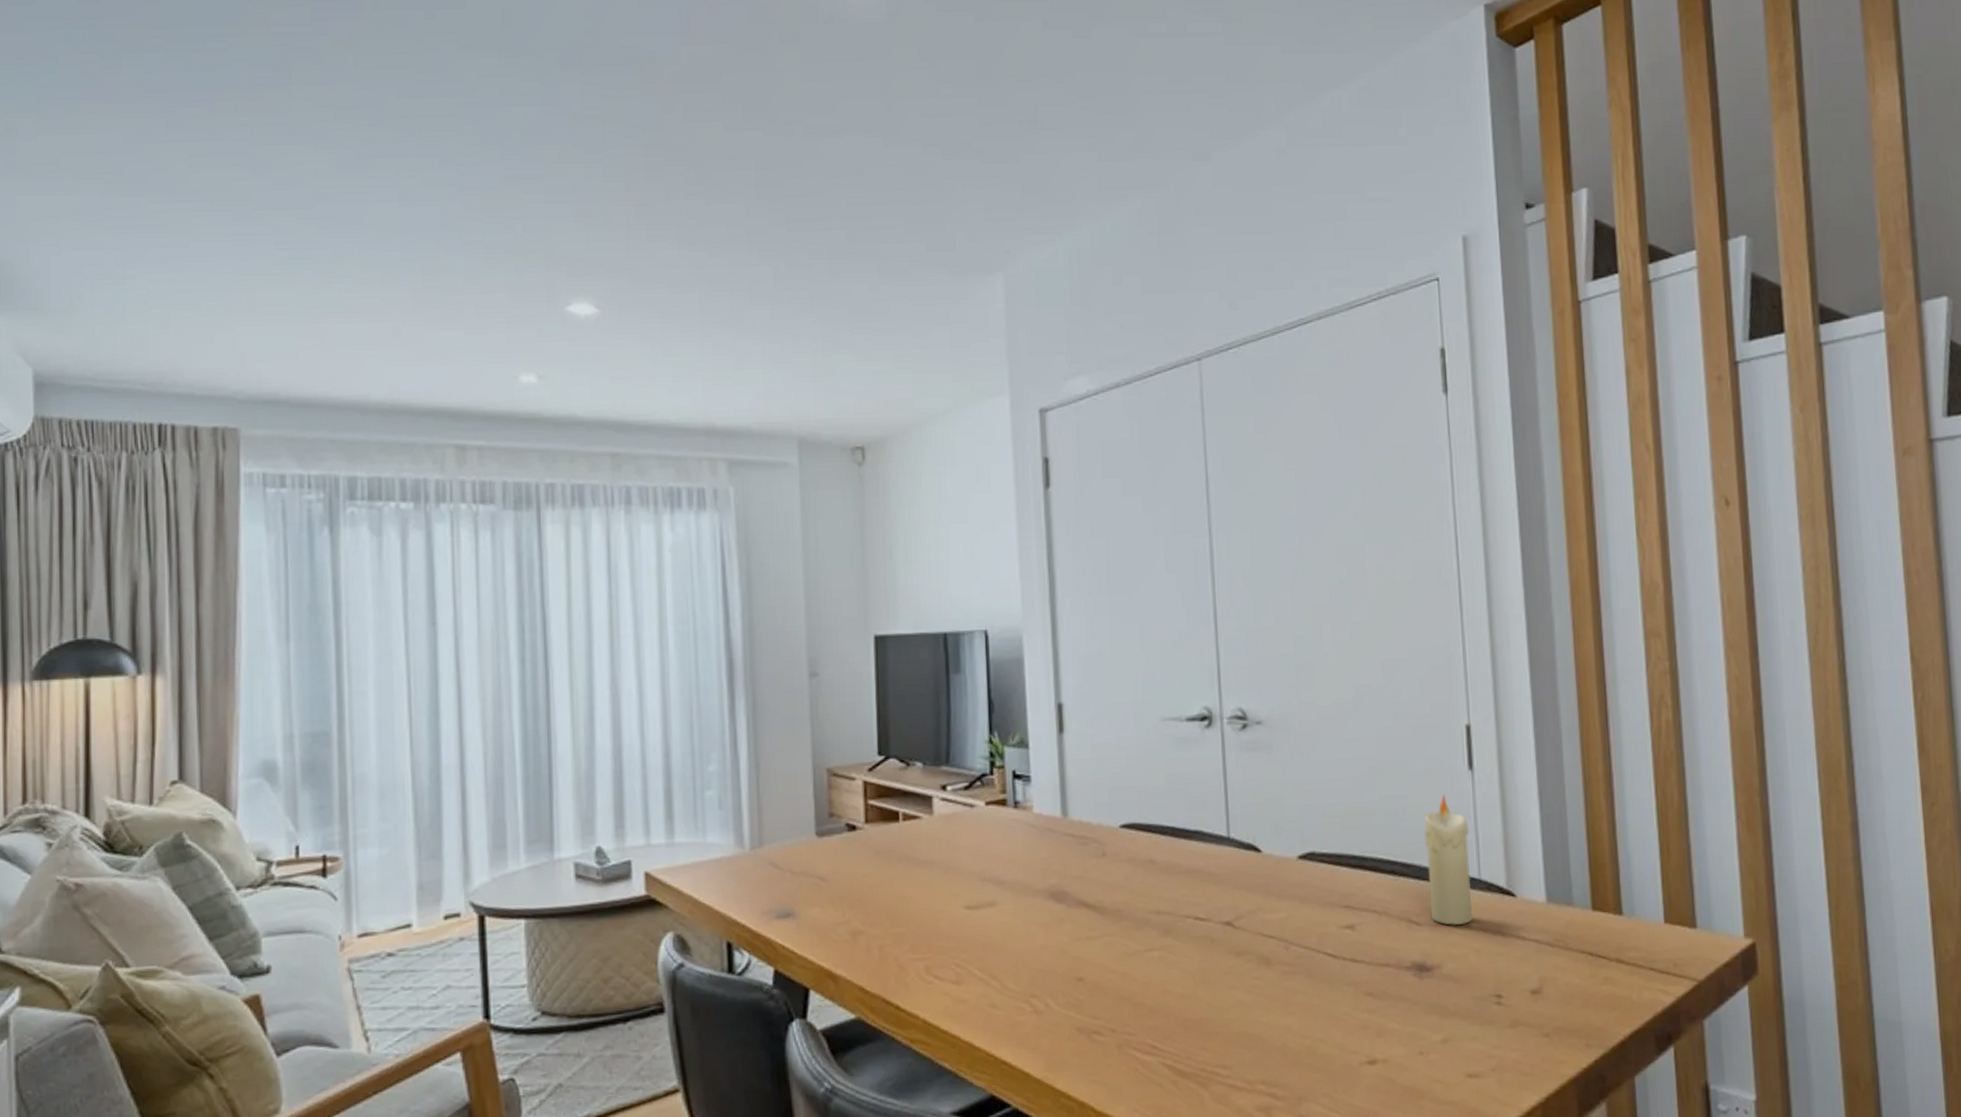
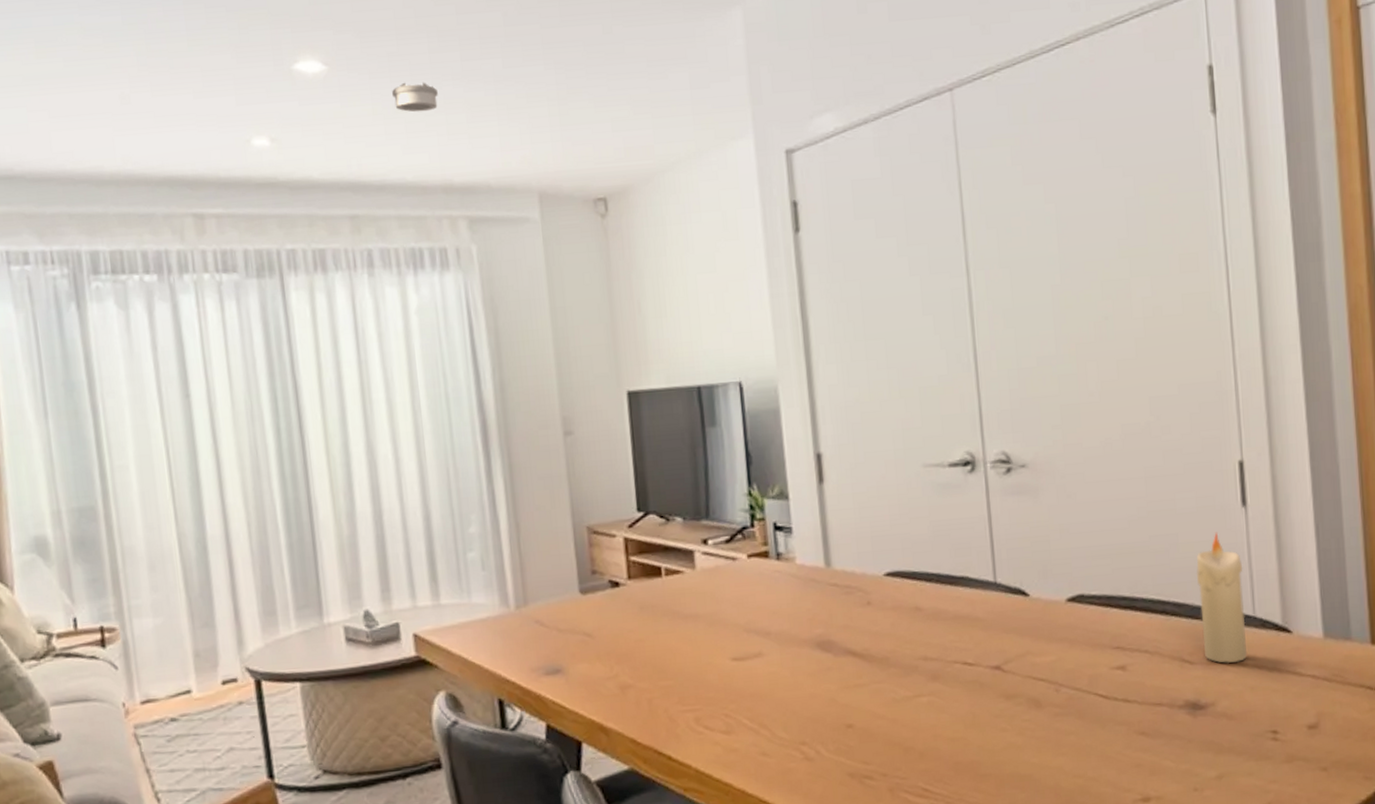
smoke detector: none [661,328,706,357] -> present [392,82,438,113]

